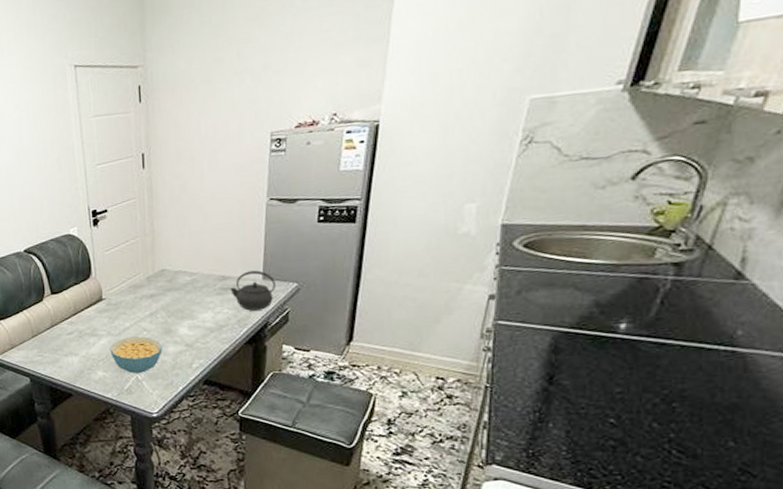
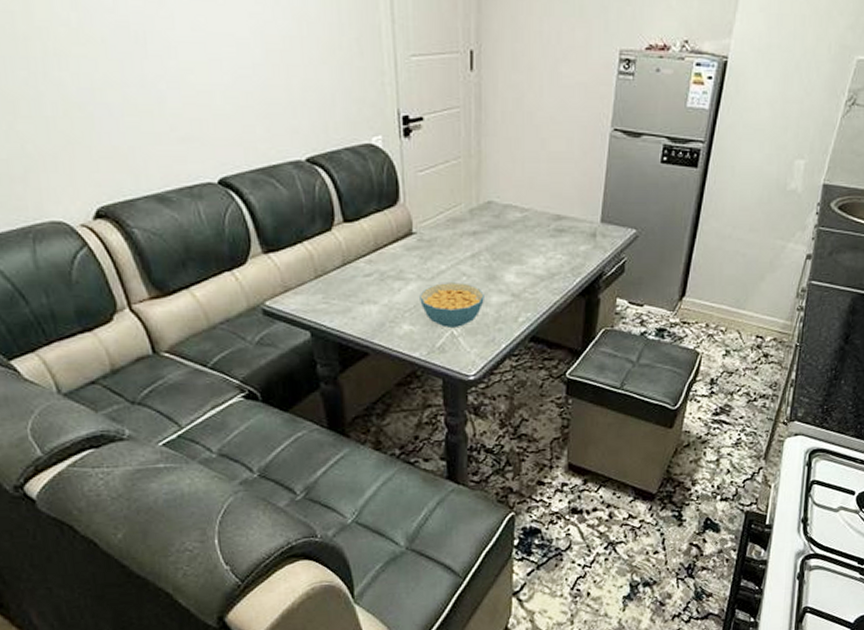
kettle: present [230,270,277,311] -> none [565,211,615,258]

